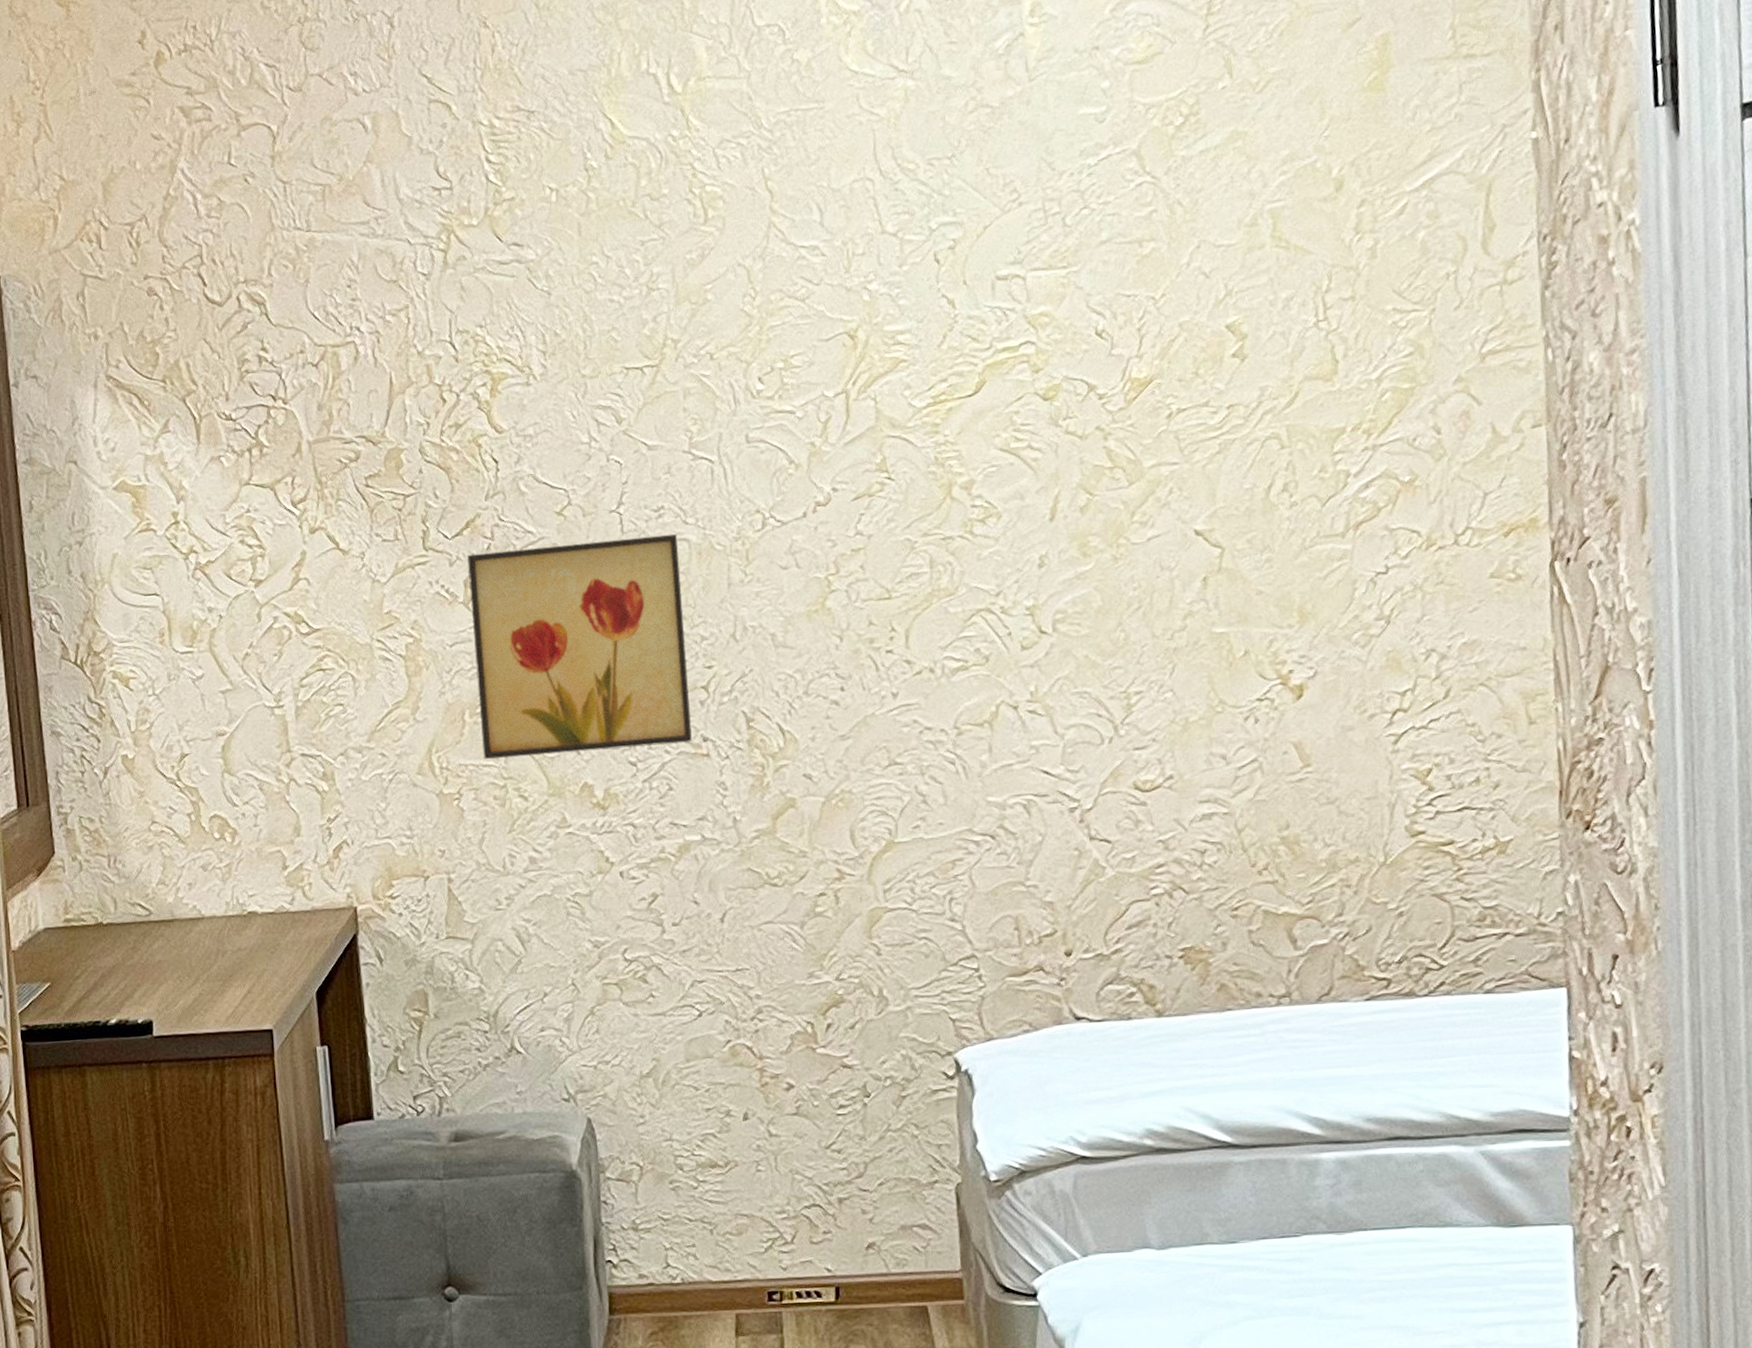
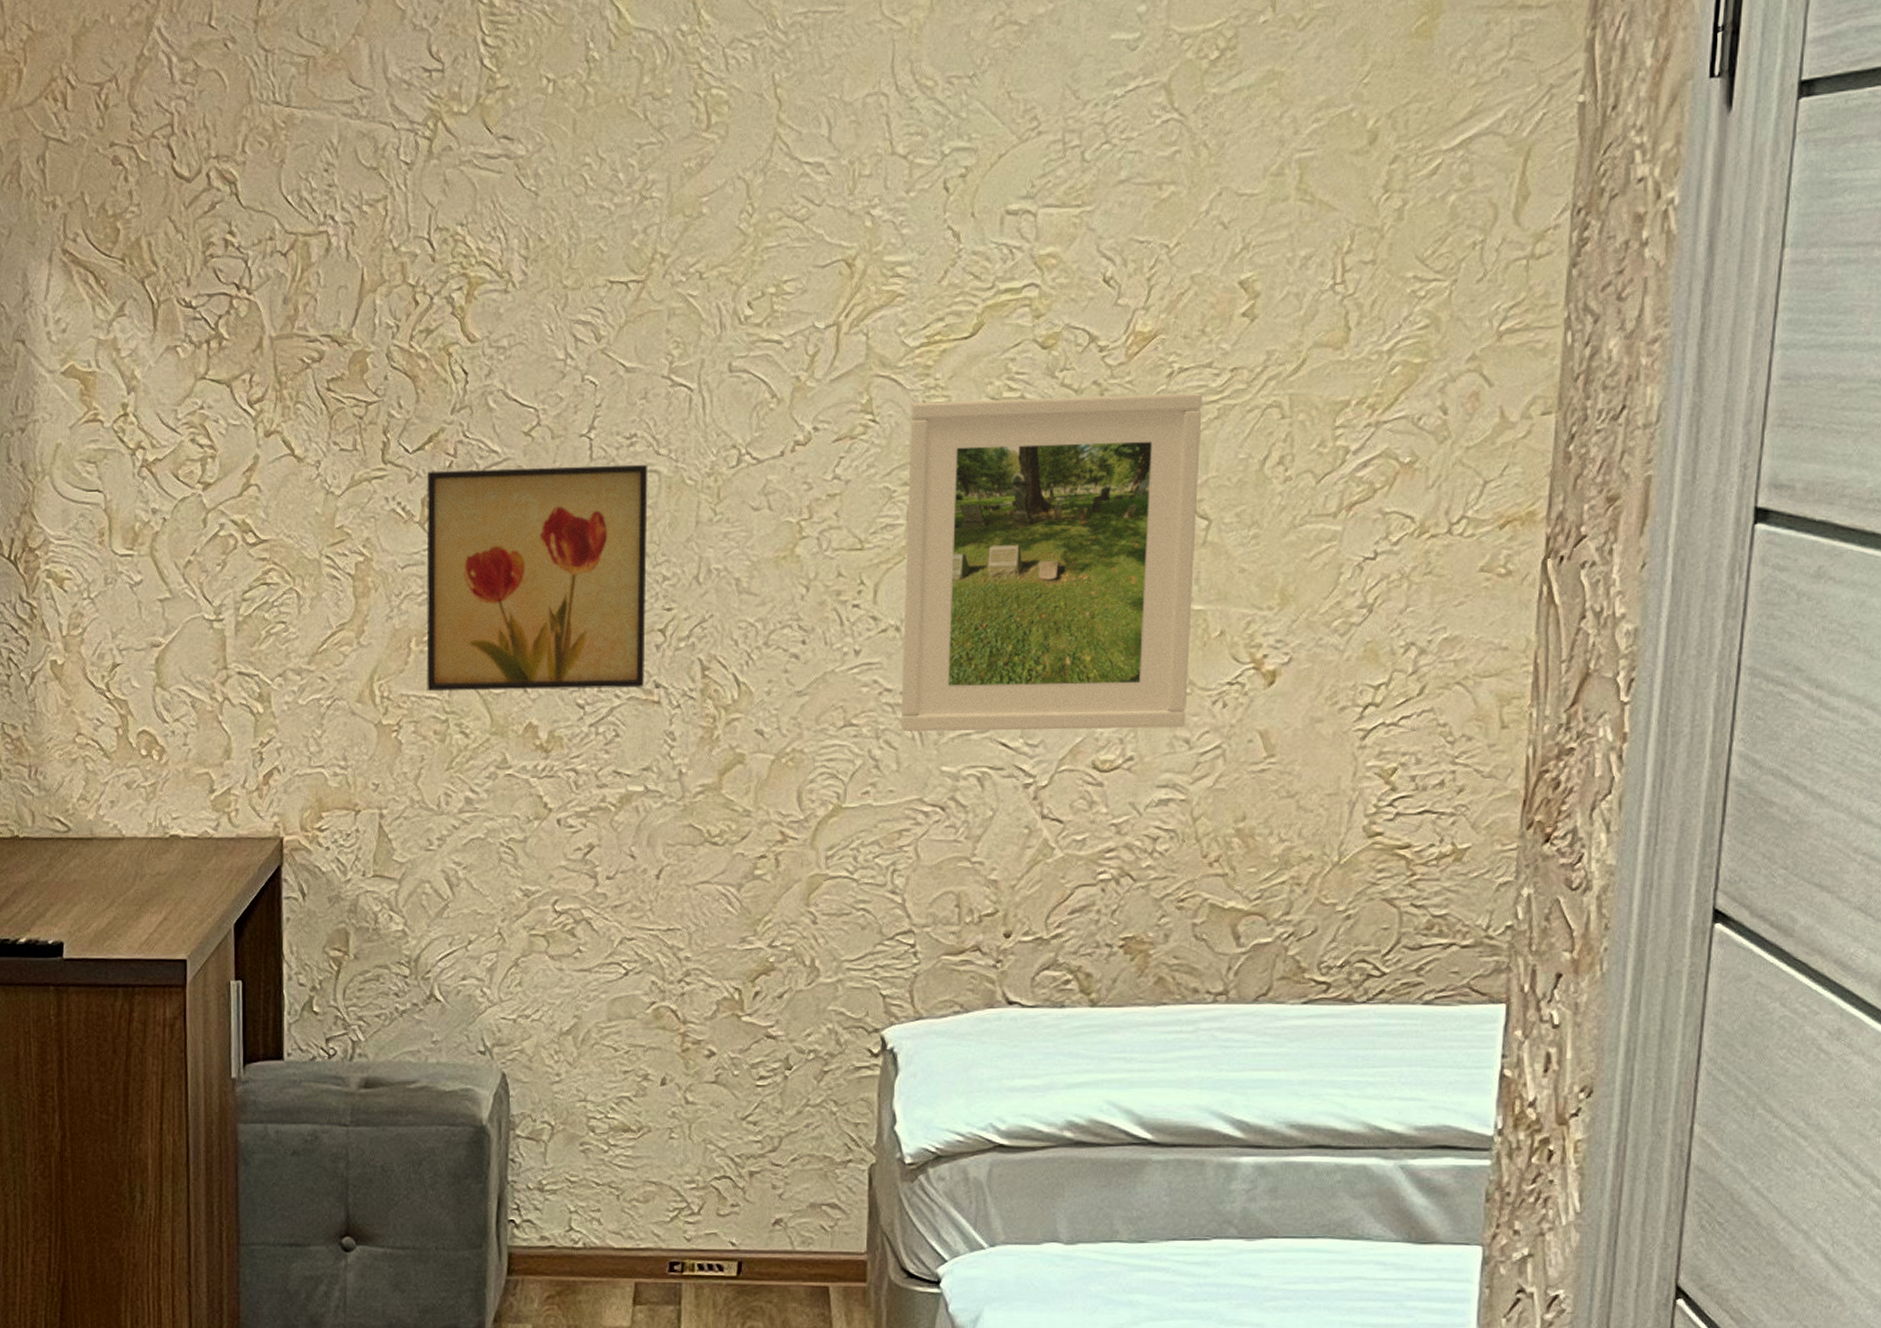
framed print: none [924,430,1221,767] -> present [900,393,1203,732]

